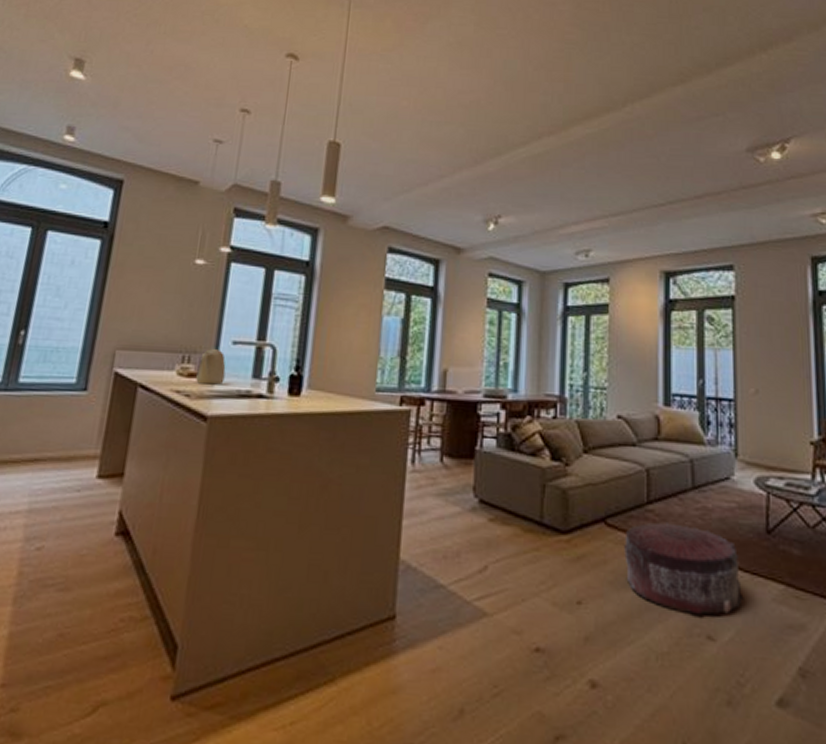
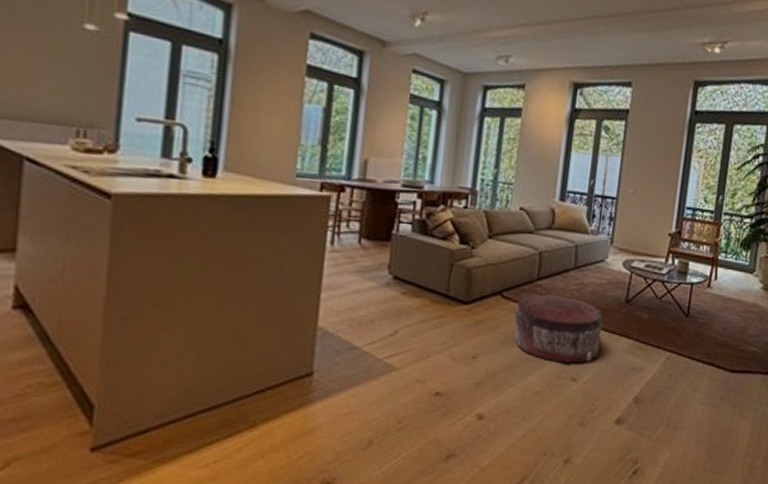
kettle: present [196,348,226,385] -> none [95,123,130,163]

